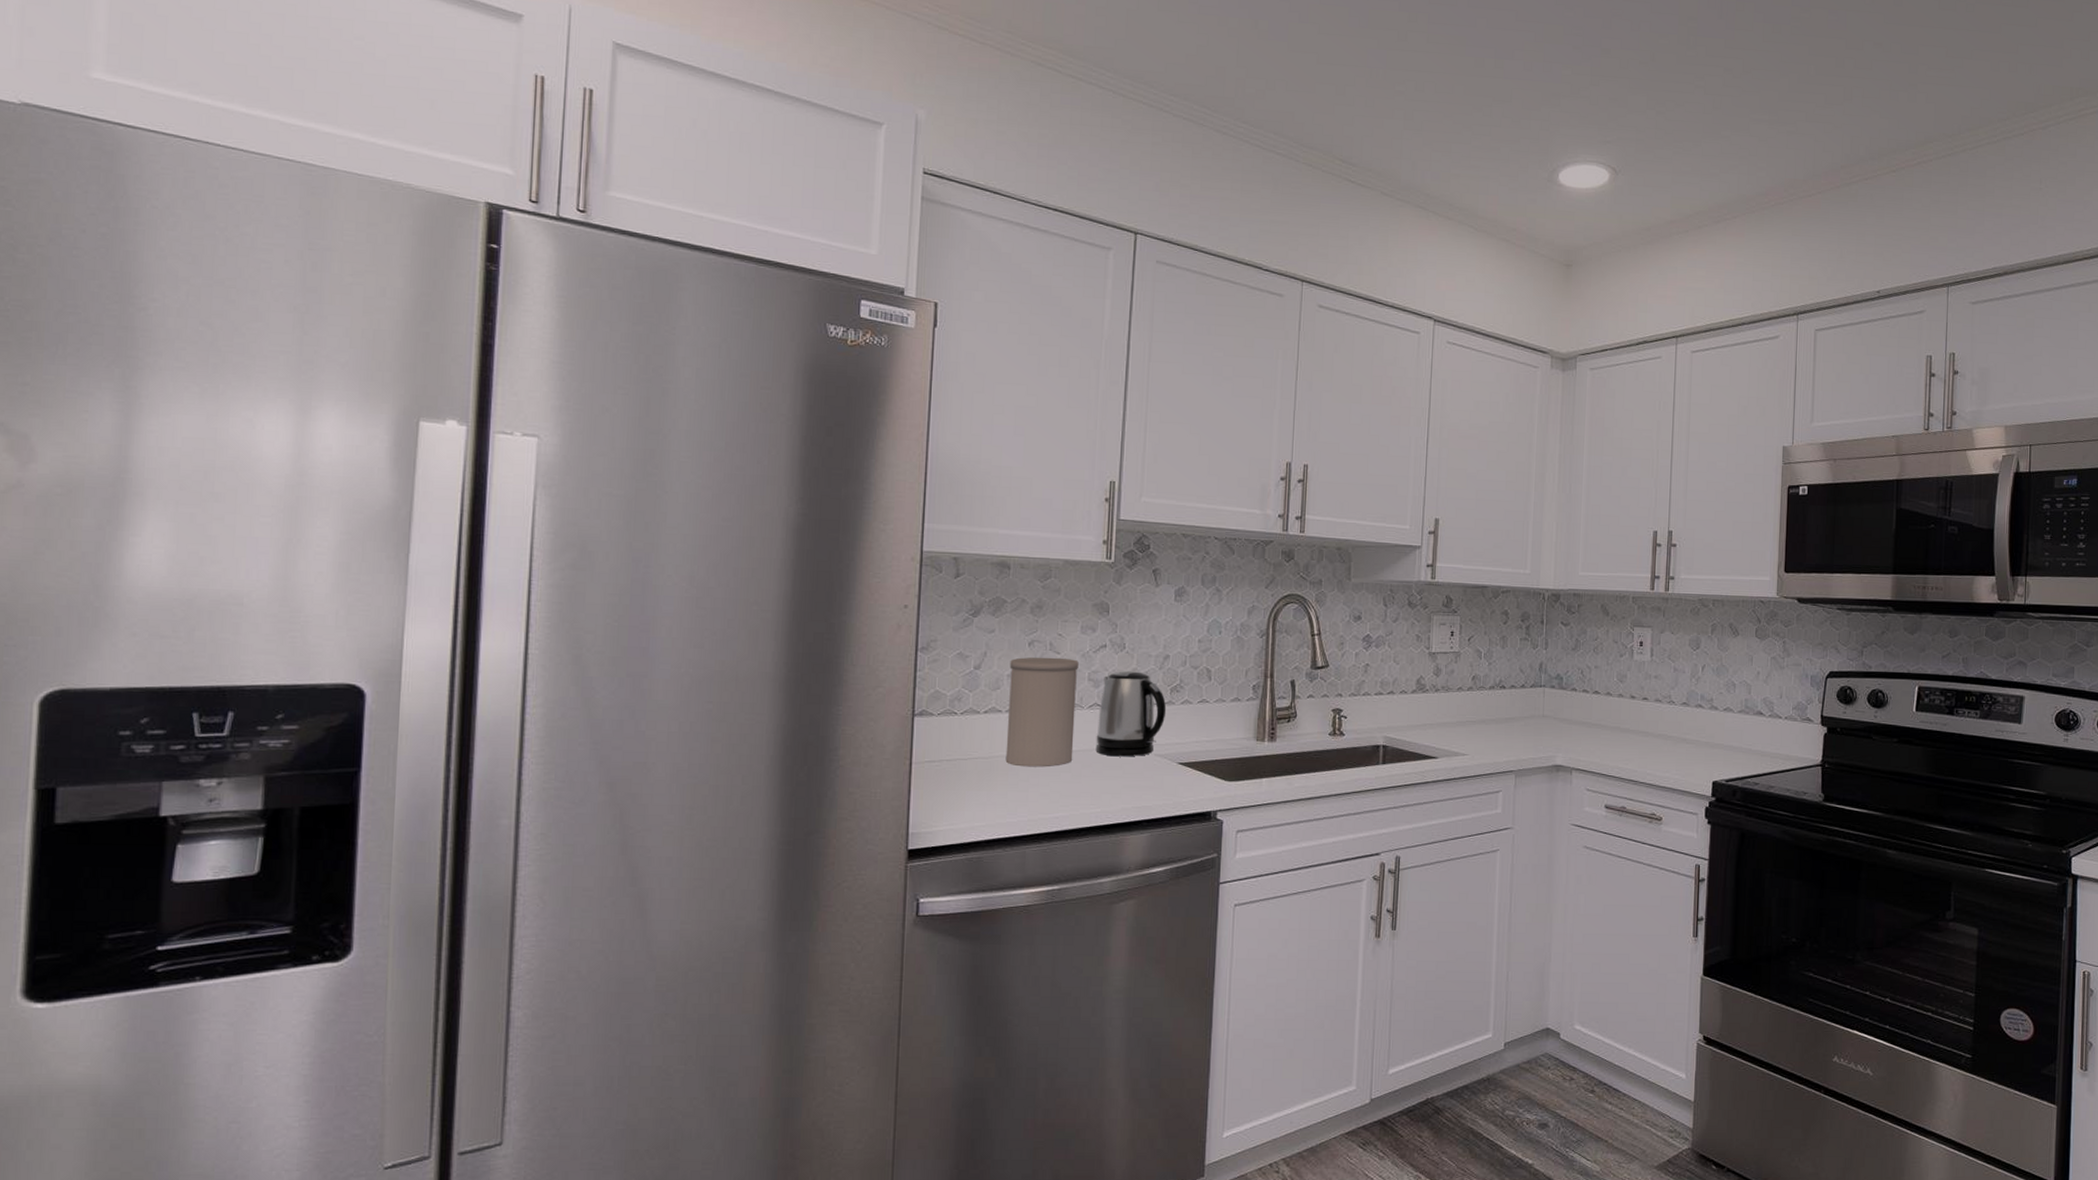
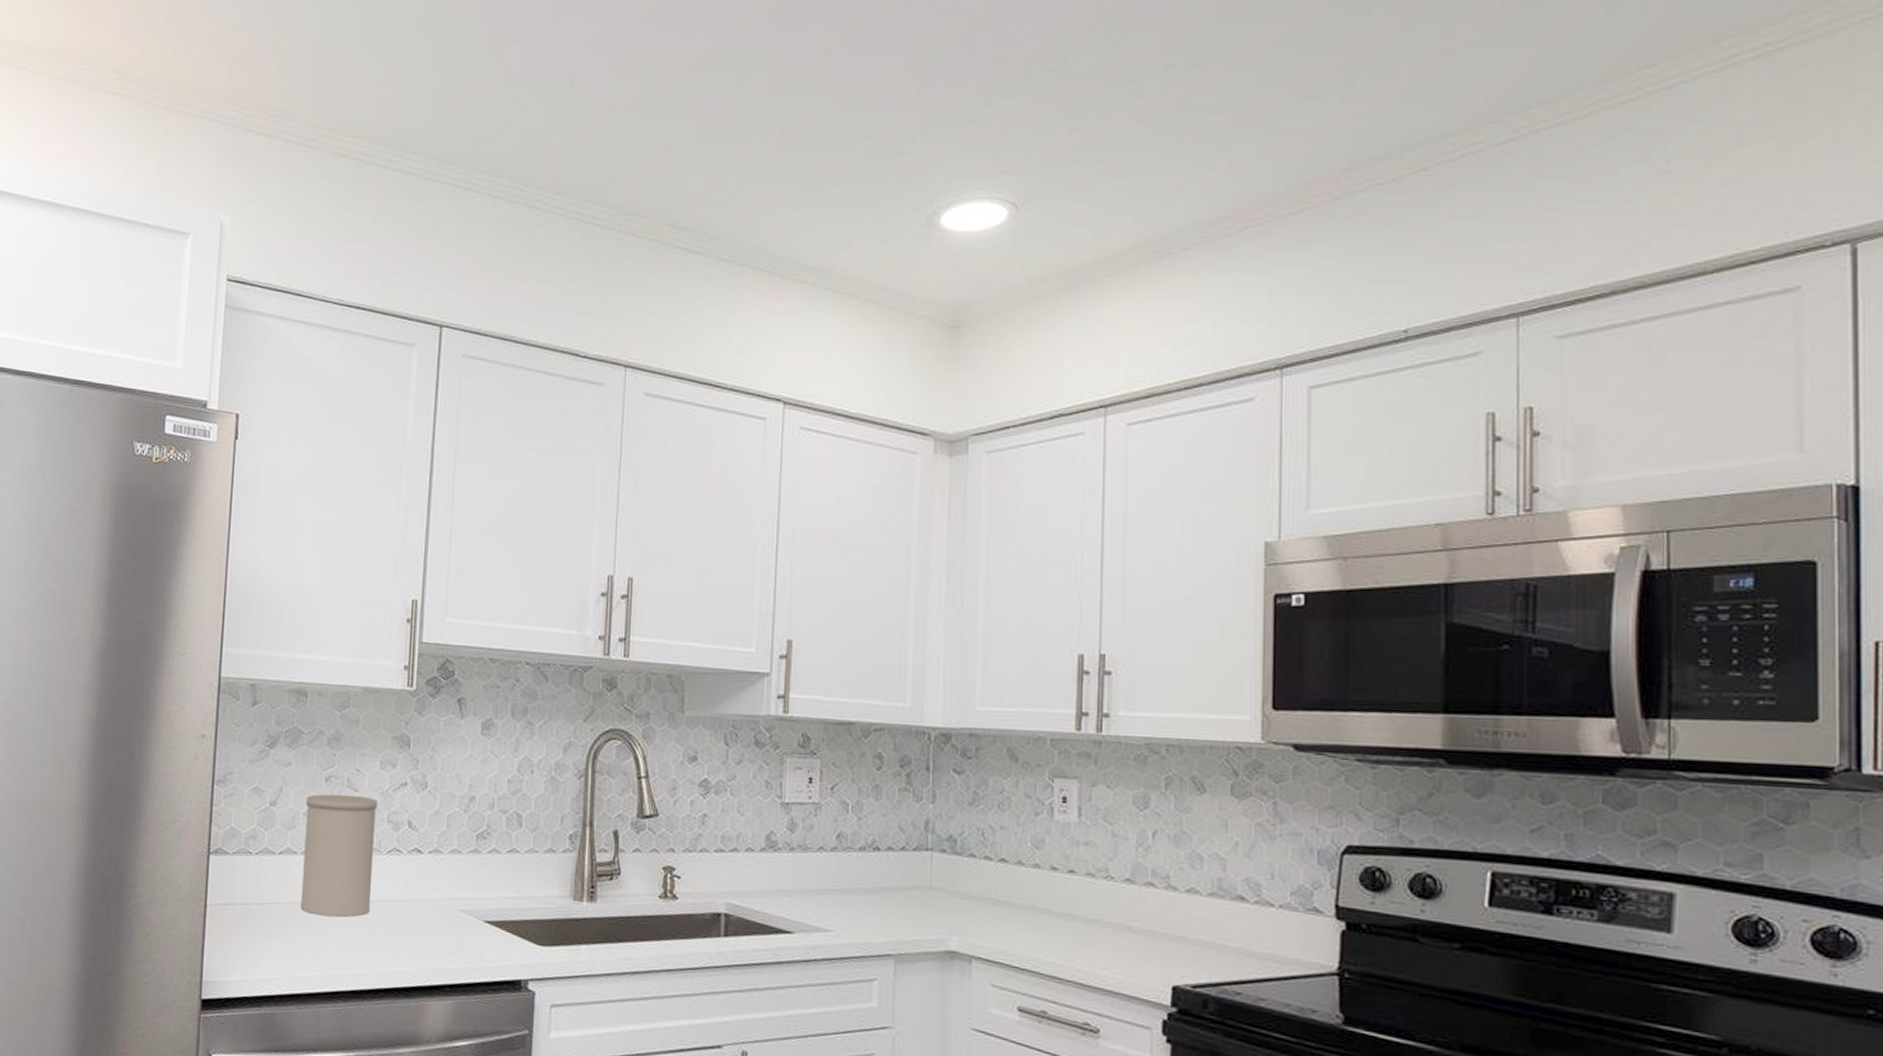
kettle: present [1095,671,1167,757] -> none [394,813,472,911]

